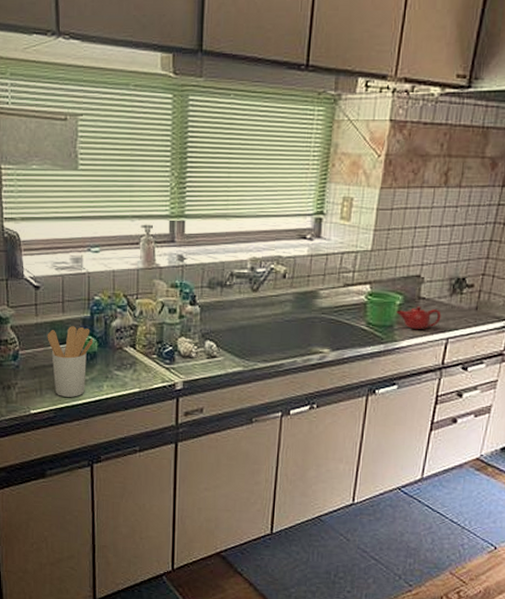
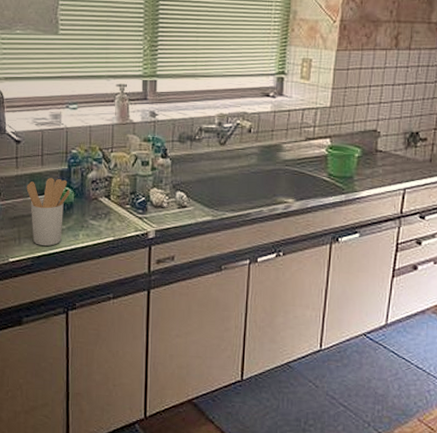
teapot: present [396,306,442,329] -> none [355,159,398,180]

